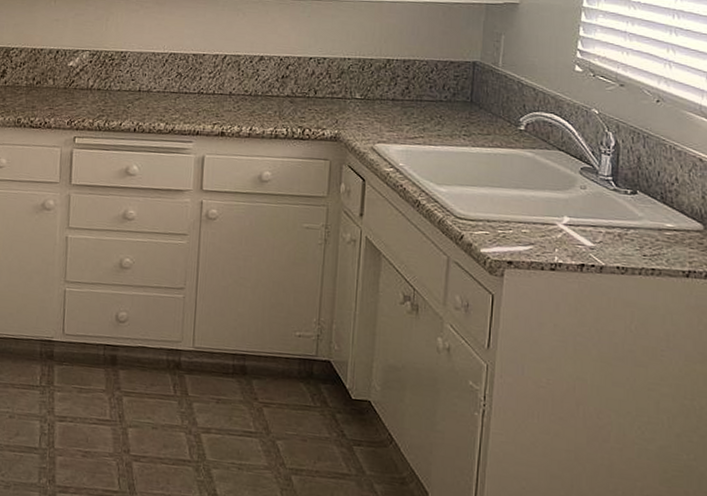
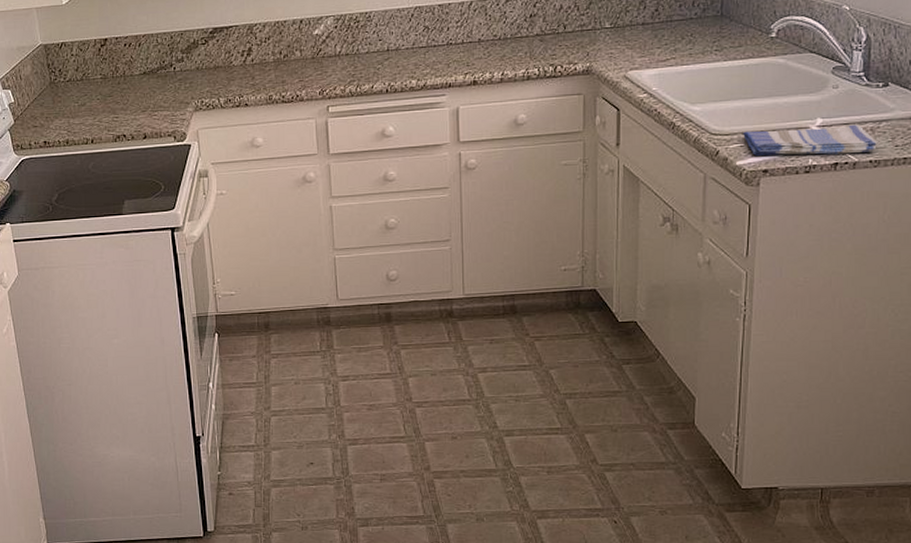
dish towel: none [489,219,626,258] -> present [743,124,878,156]

